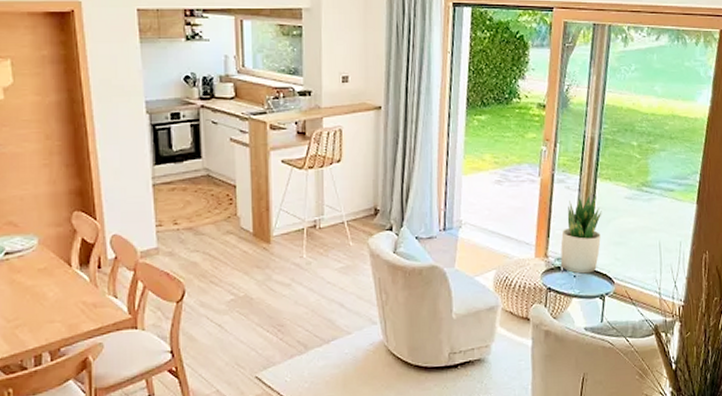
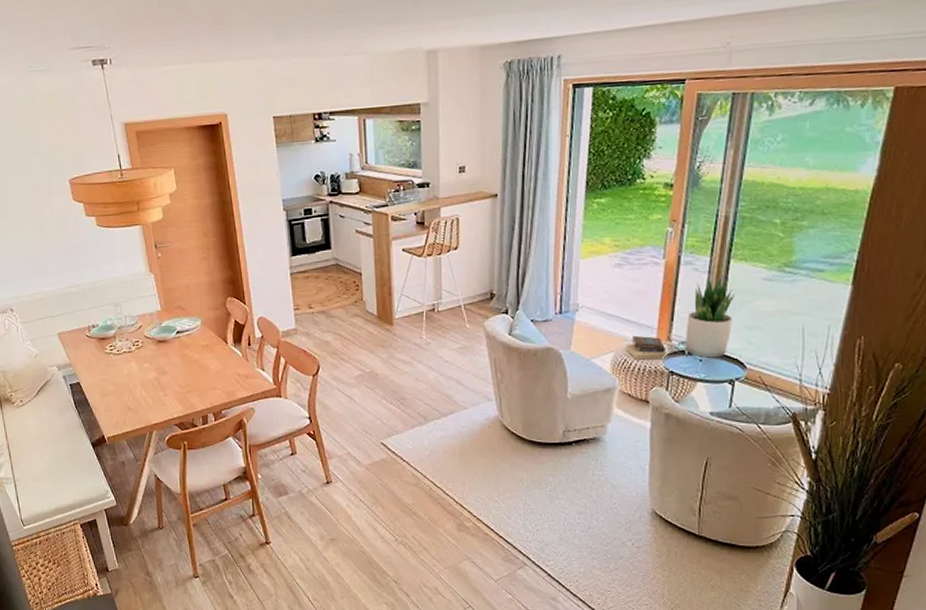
books: none [506,252,546,277] -> present [625,335,668,360]

